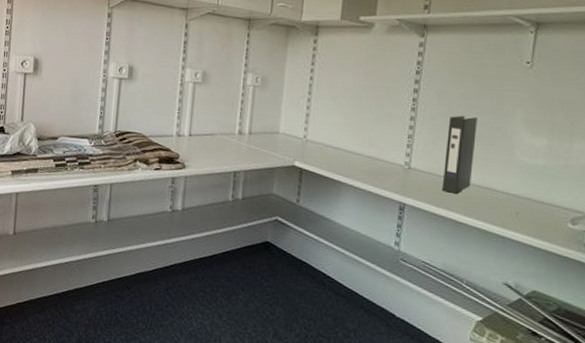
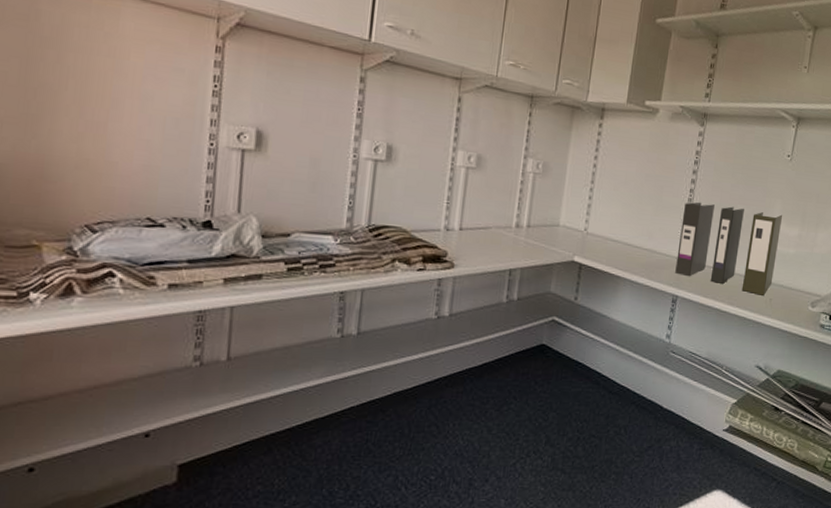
binder: none [401,110,442,185] -> present [675,202,715,277]
binder: none [480,121,526,209] -> present [741,212,783,296]

